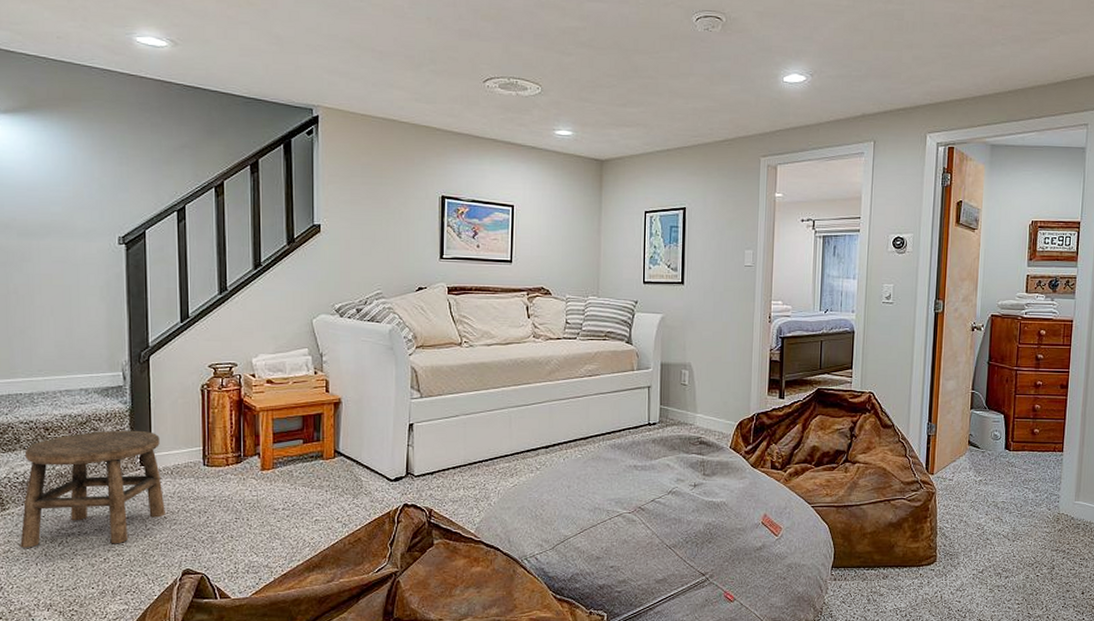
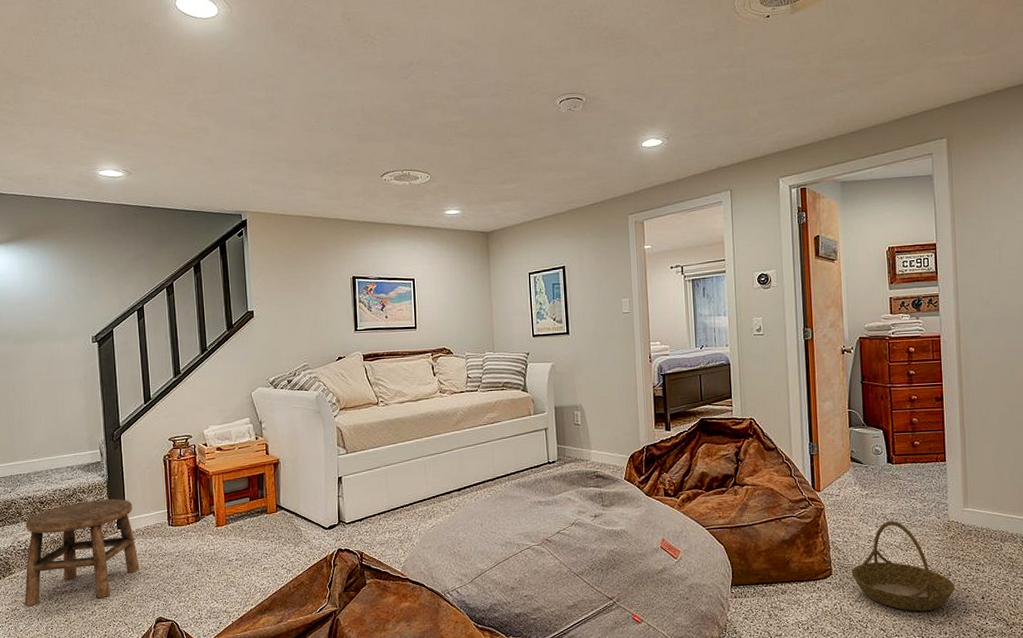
basket: none [956,509,1057,604] -> present [851,521,955,612]

